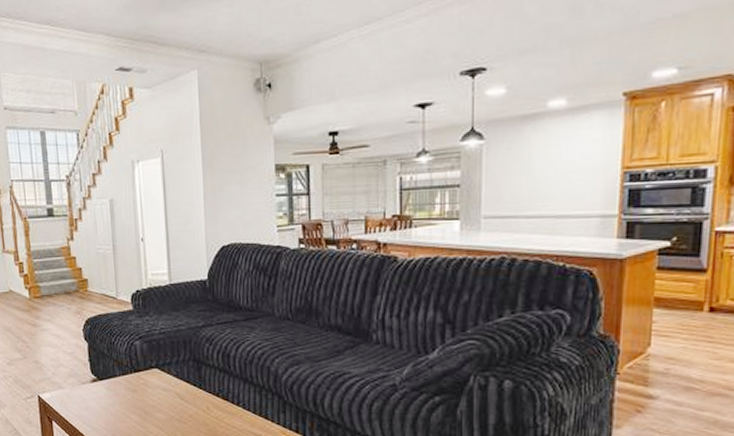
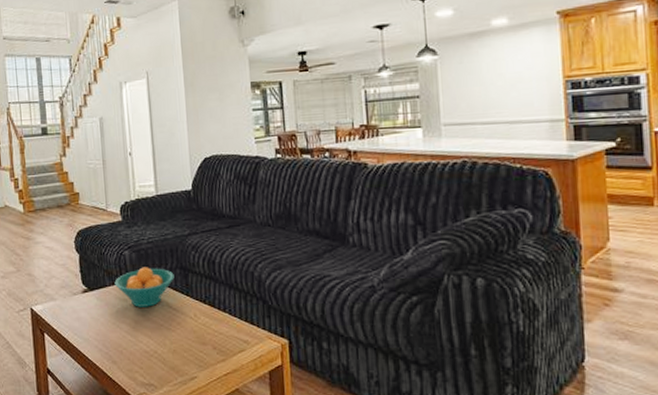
fruit bowl: none [124,358,187,399] -> present [114,267,174,307]

